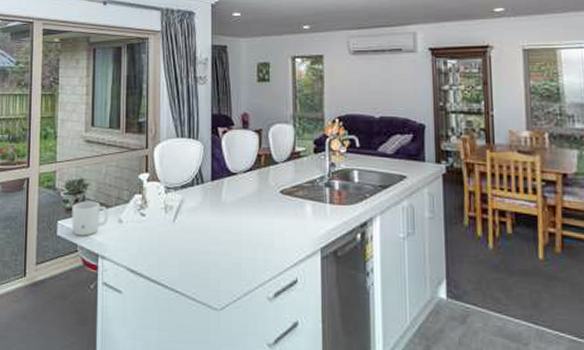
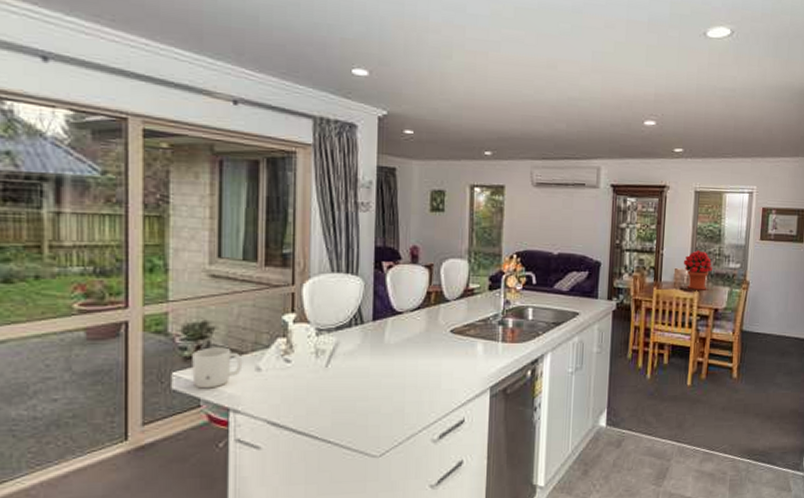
bouquet: none [517,110,554,155] -> present [683,250,712,292]

